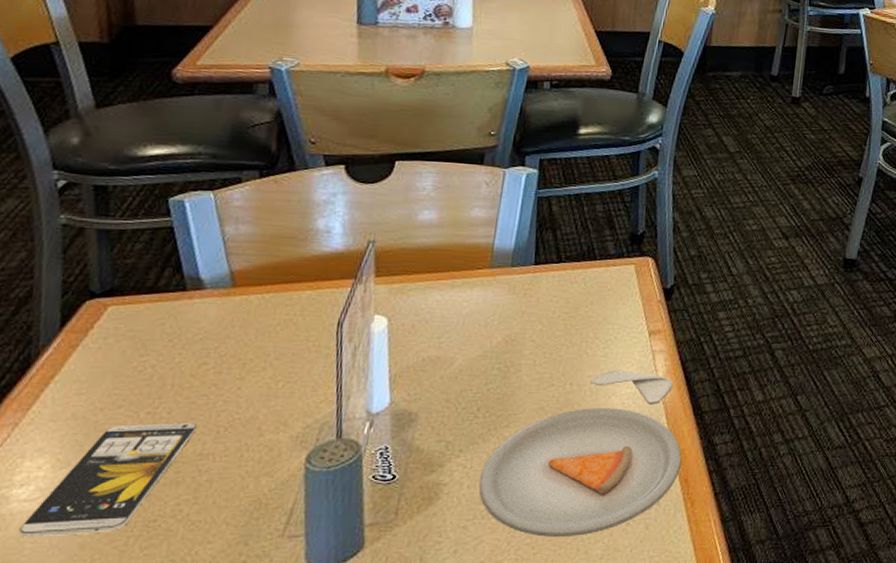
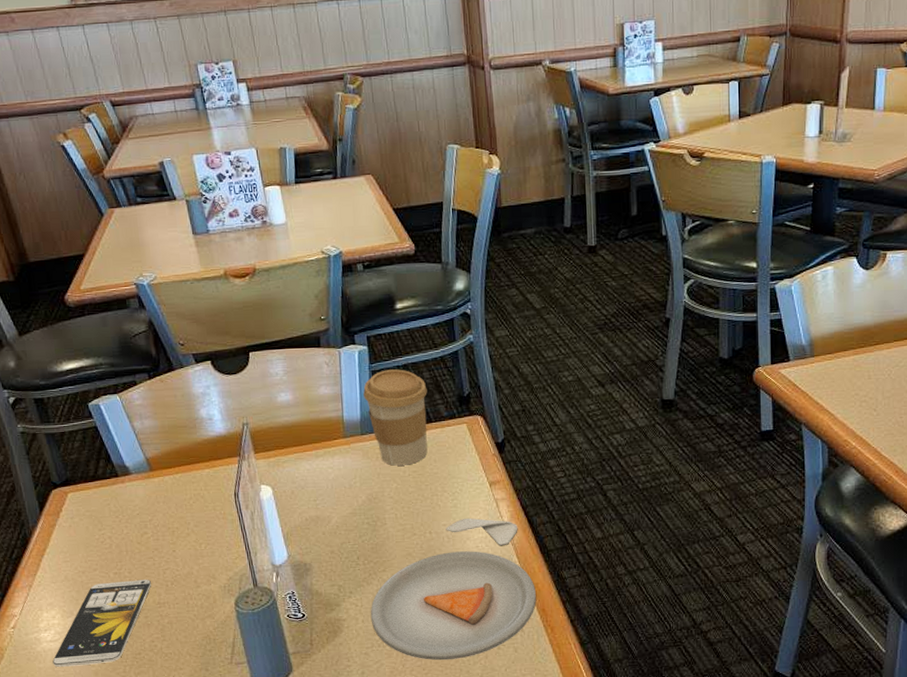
coffee cup: none [523,197,598,305] -> present [363,369,428,466]

